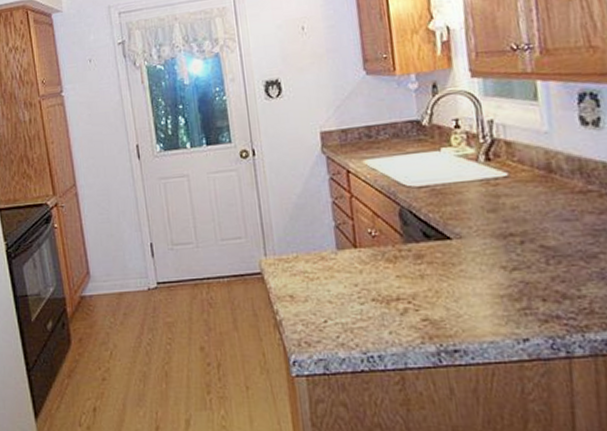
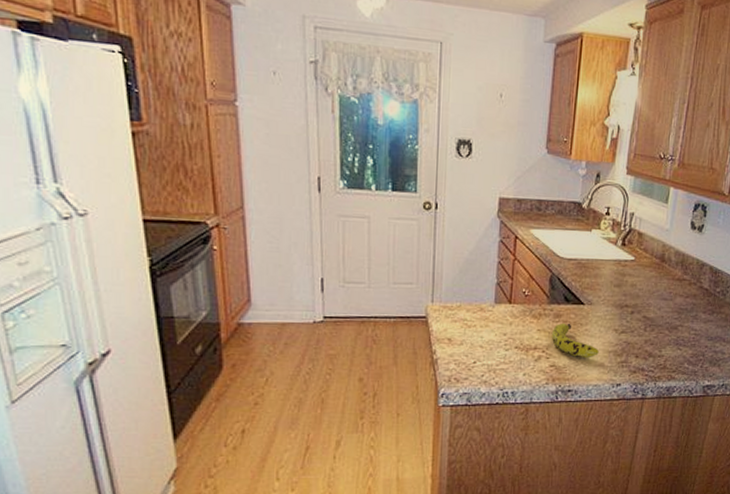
fruit: none [415,264,487,308] -> present [551,322,599,359]

